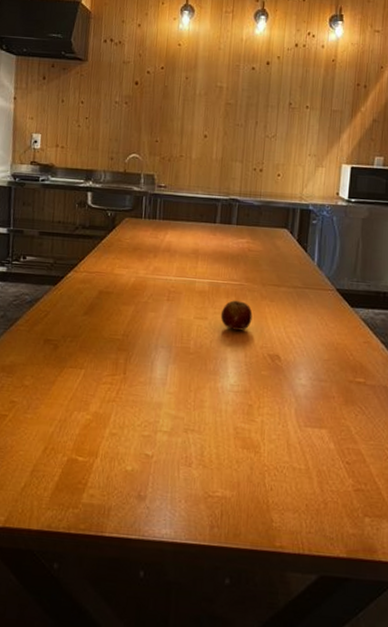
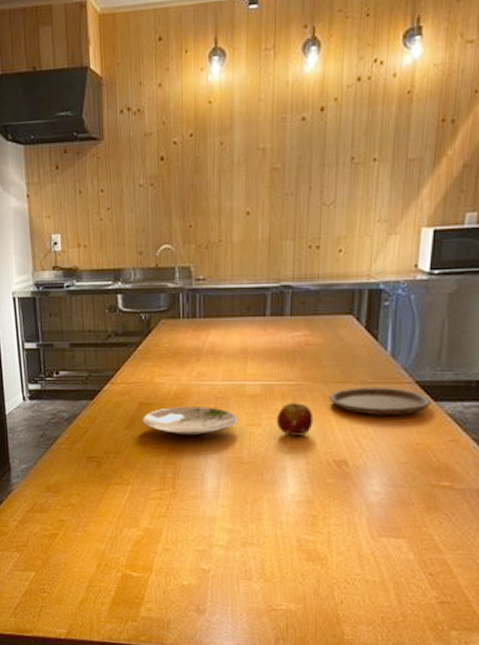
plate: none [100,297,187,326] -> present [142,406,238,437]
plate: none [266,291,349,318] -> present [330,387,431,416]

